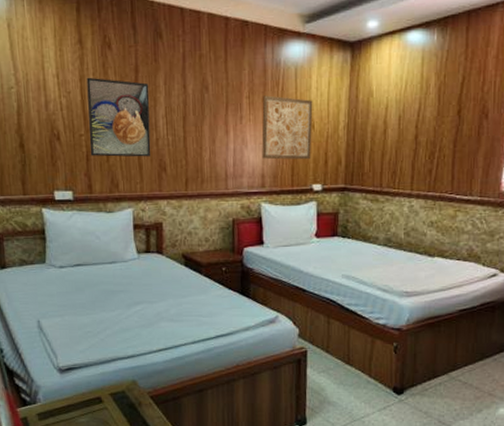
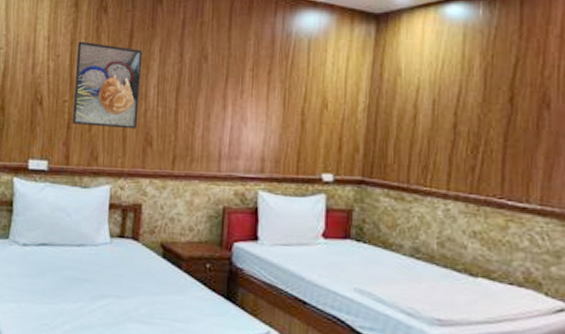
wall art: present [262,95,313,160] -> none [263,69,327,145]

